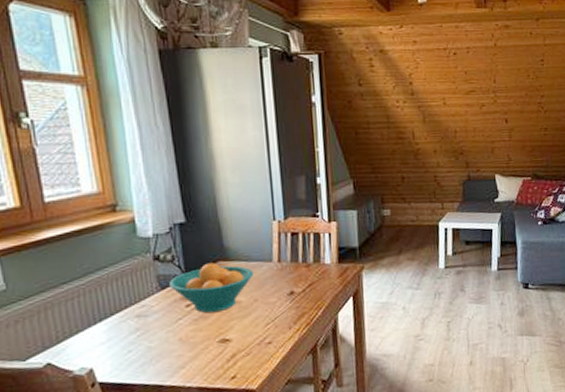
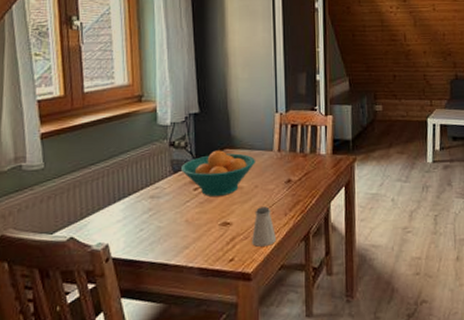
saltshaker: none [254,320,281,363] -> present [252,206,276,247]

